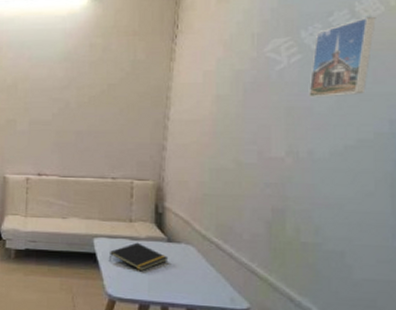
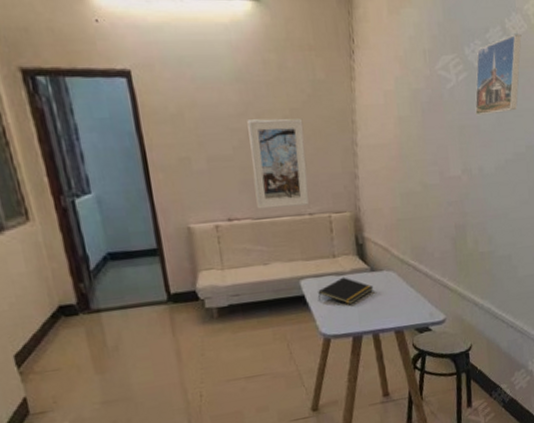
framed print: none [65,92,118,169] -> present [247,118,310,209]

